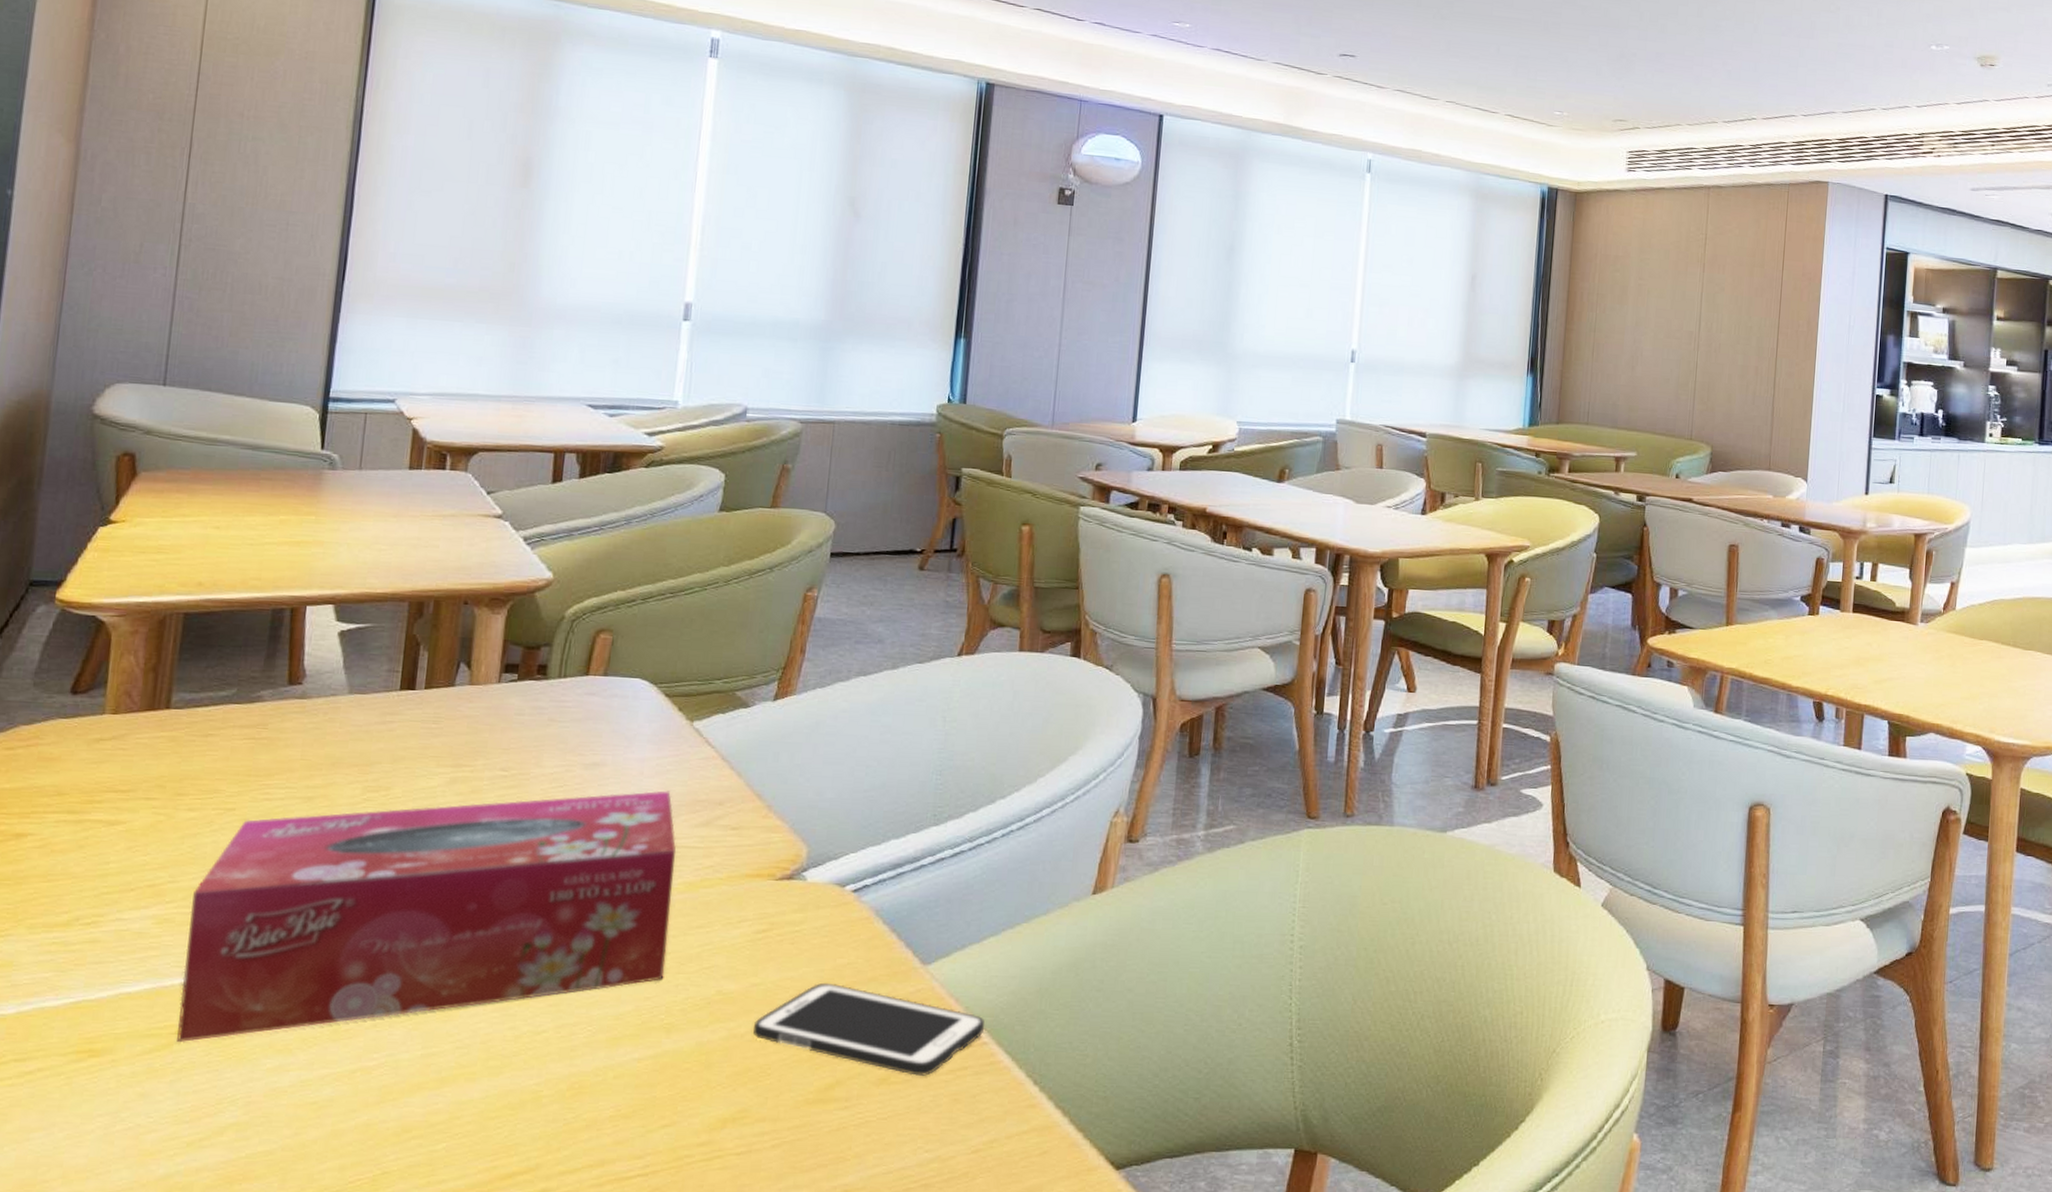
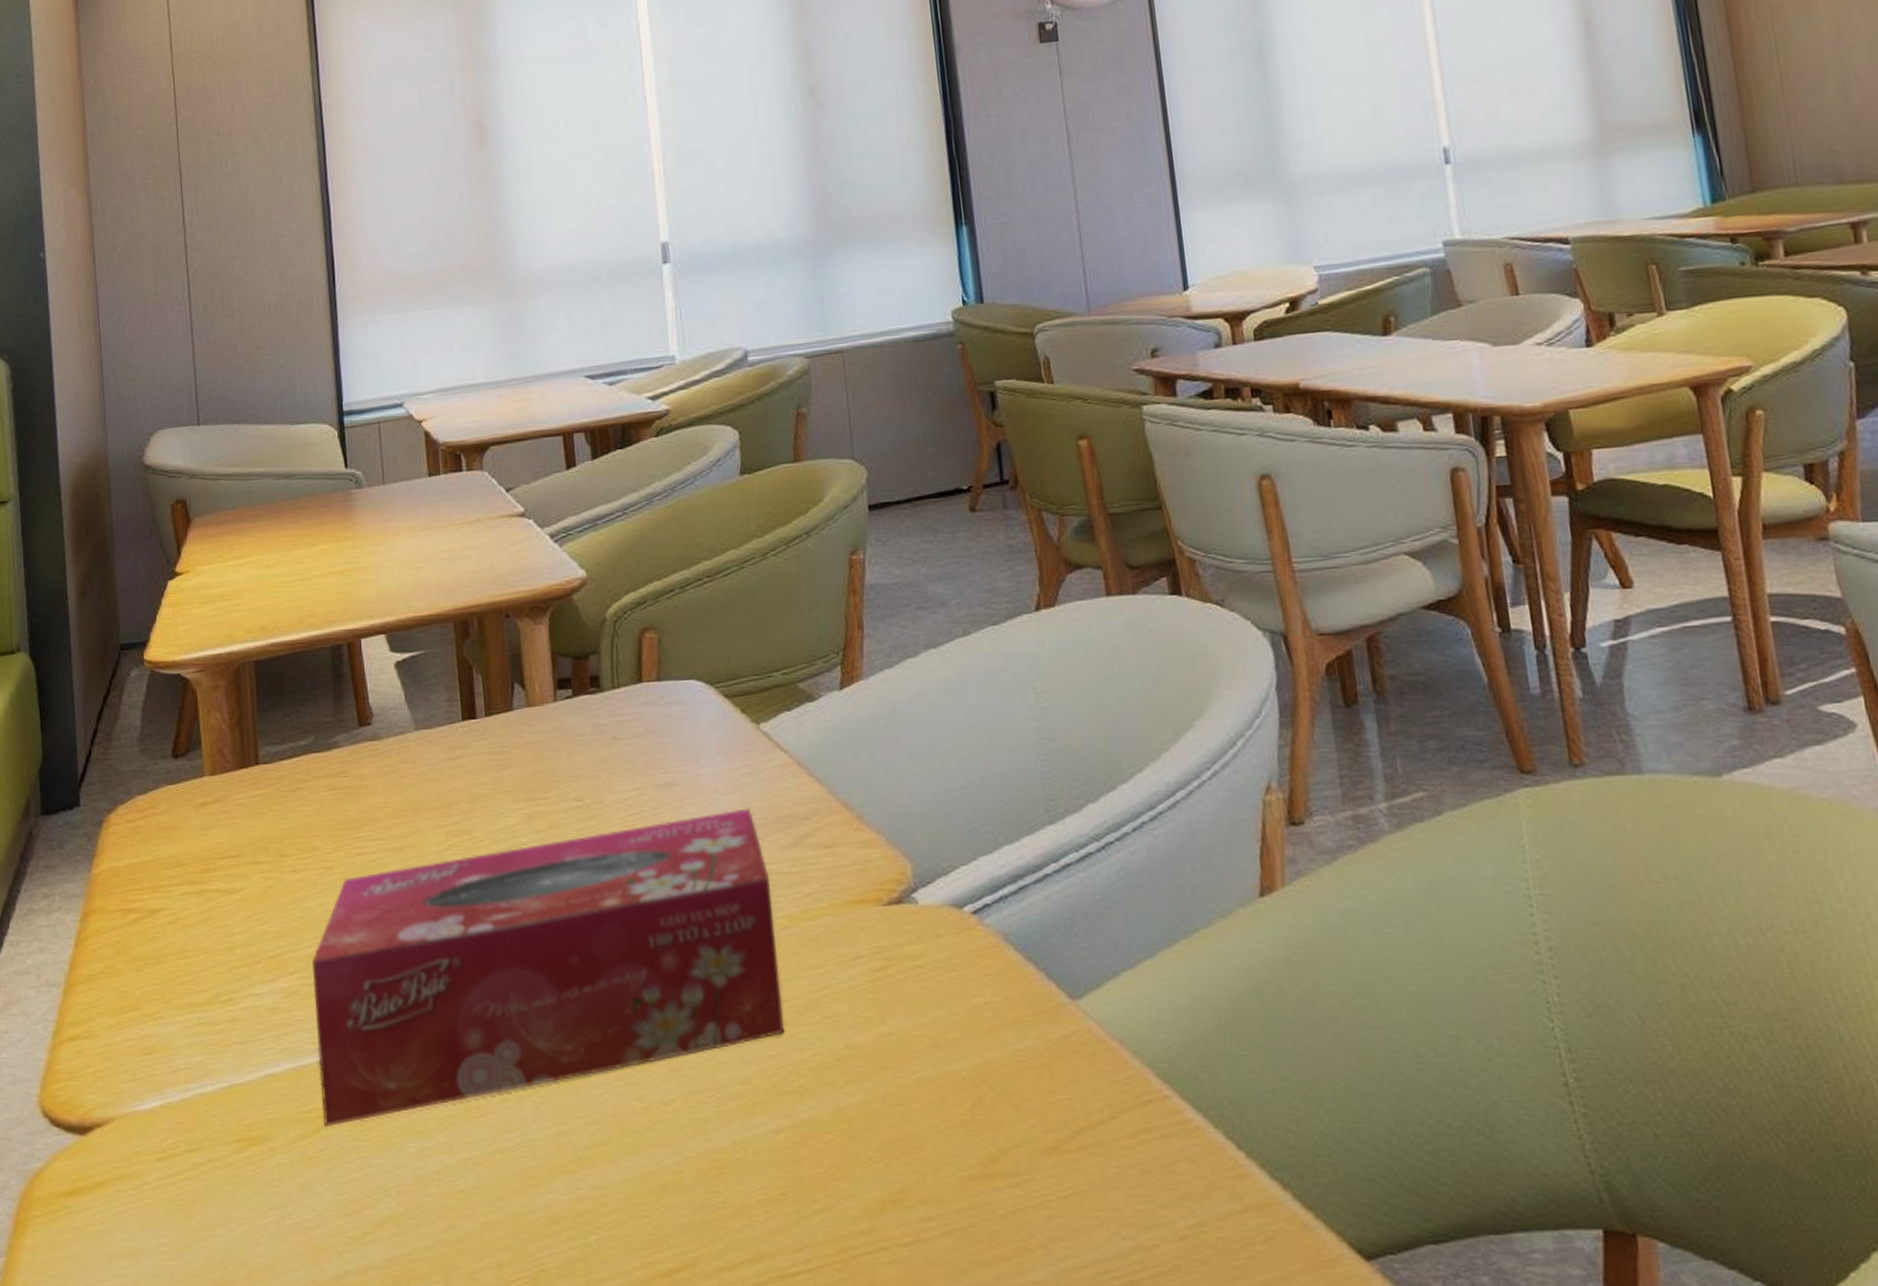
cell phone: present [753,982,985,1076] -> none [893,1028,1163,1141]

